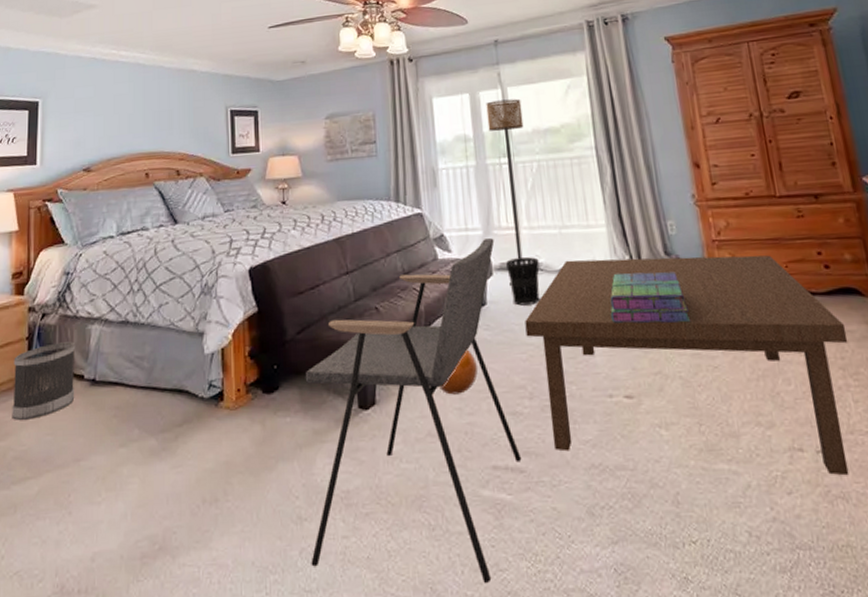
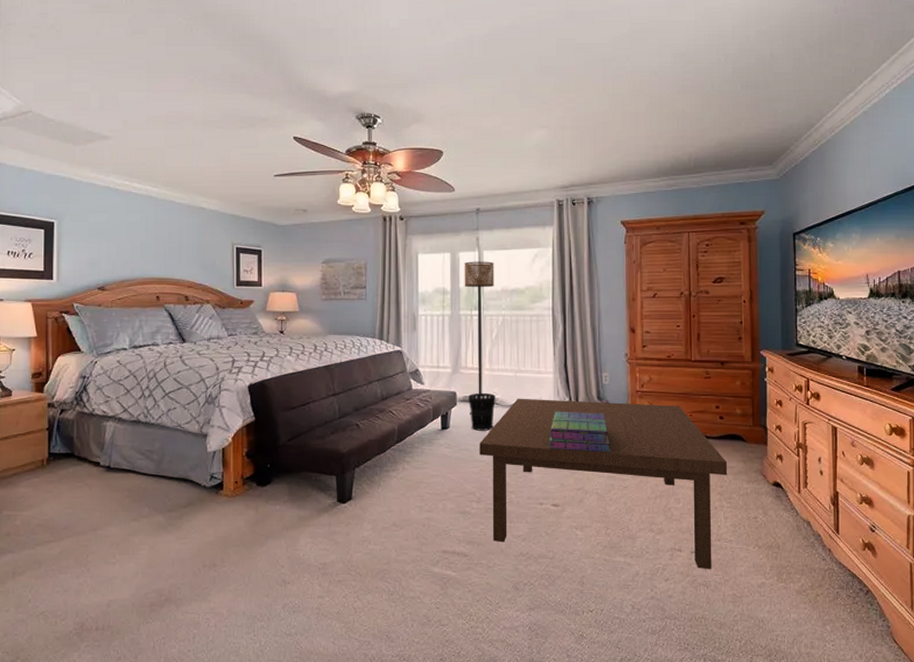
wastebasket: present [12,341,76,421] -> none [35,434,92,496]
armchair: present [305,238,522,584] -> none [292,376,466,634]
ball: present [438,349,478,395] -> none [404,462,438,496]

